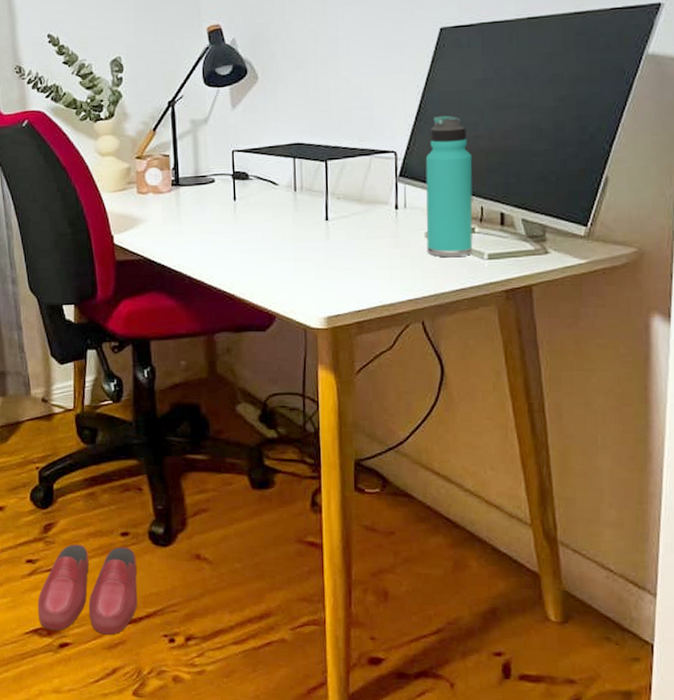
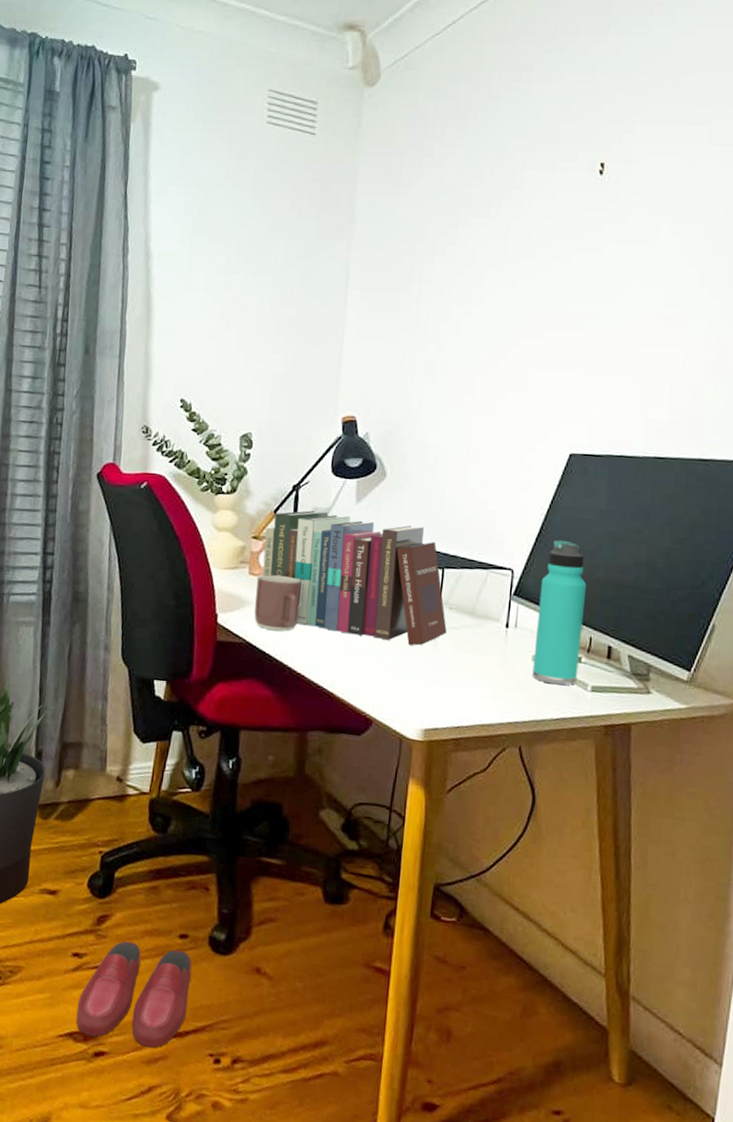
mug: none [145,190,192,243] -> present [254,574,303,631]
books: none [147,123,337,239] -> present [262,510,447,646]

